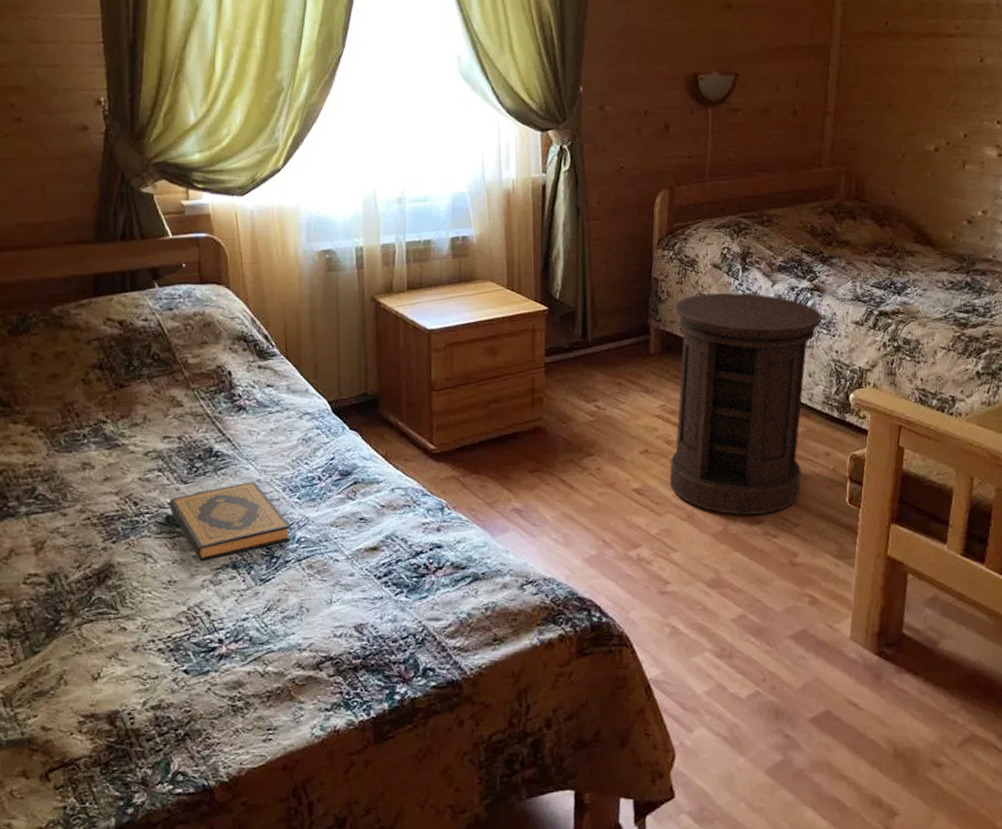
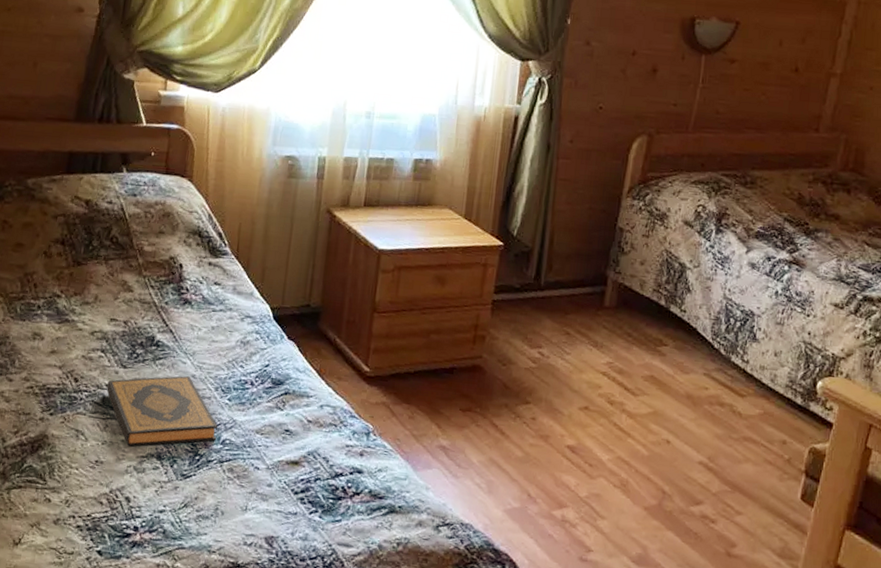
side table: present [669,292,822,515] -> none [606,251,797,496]

